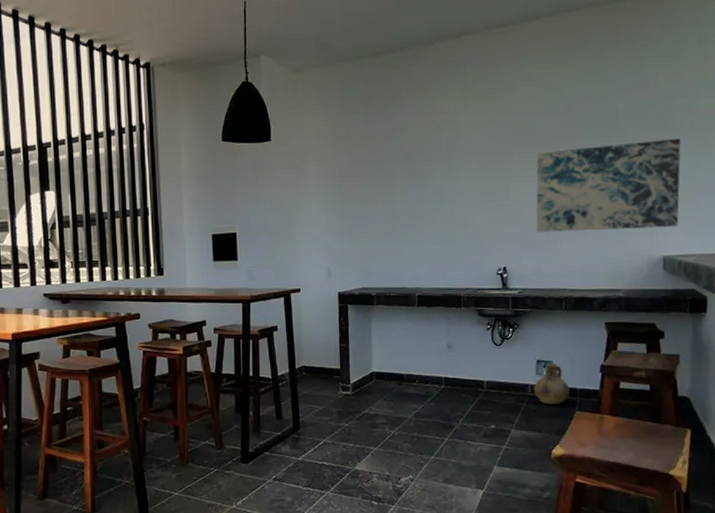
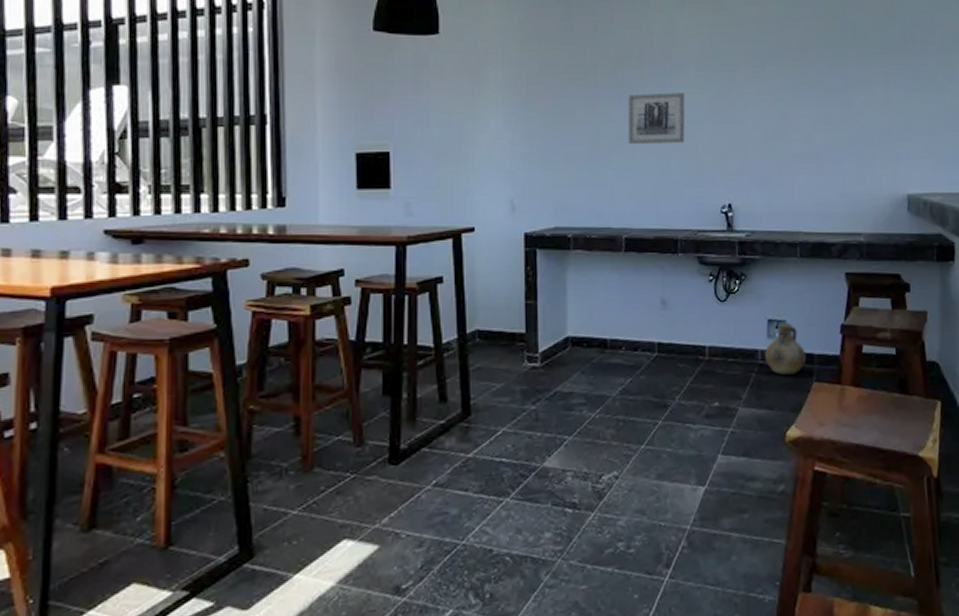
wall art: none [419,178,467,222] -> present [627,92,685,145]
wall art: present [536,138,681,232] -> none [765,58,924,163]

